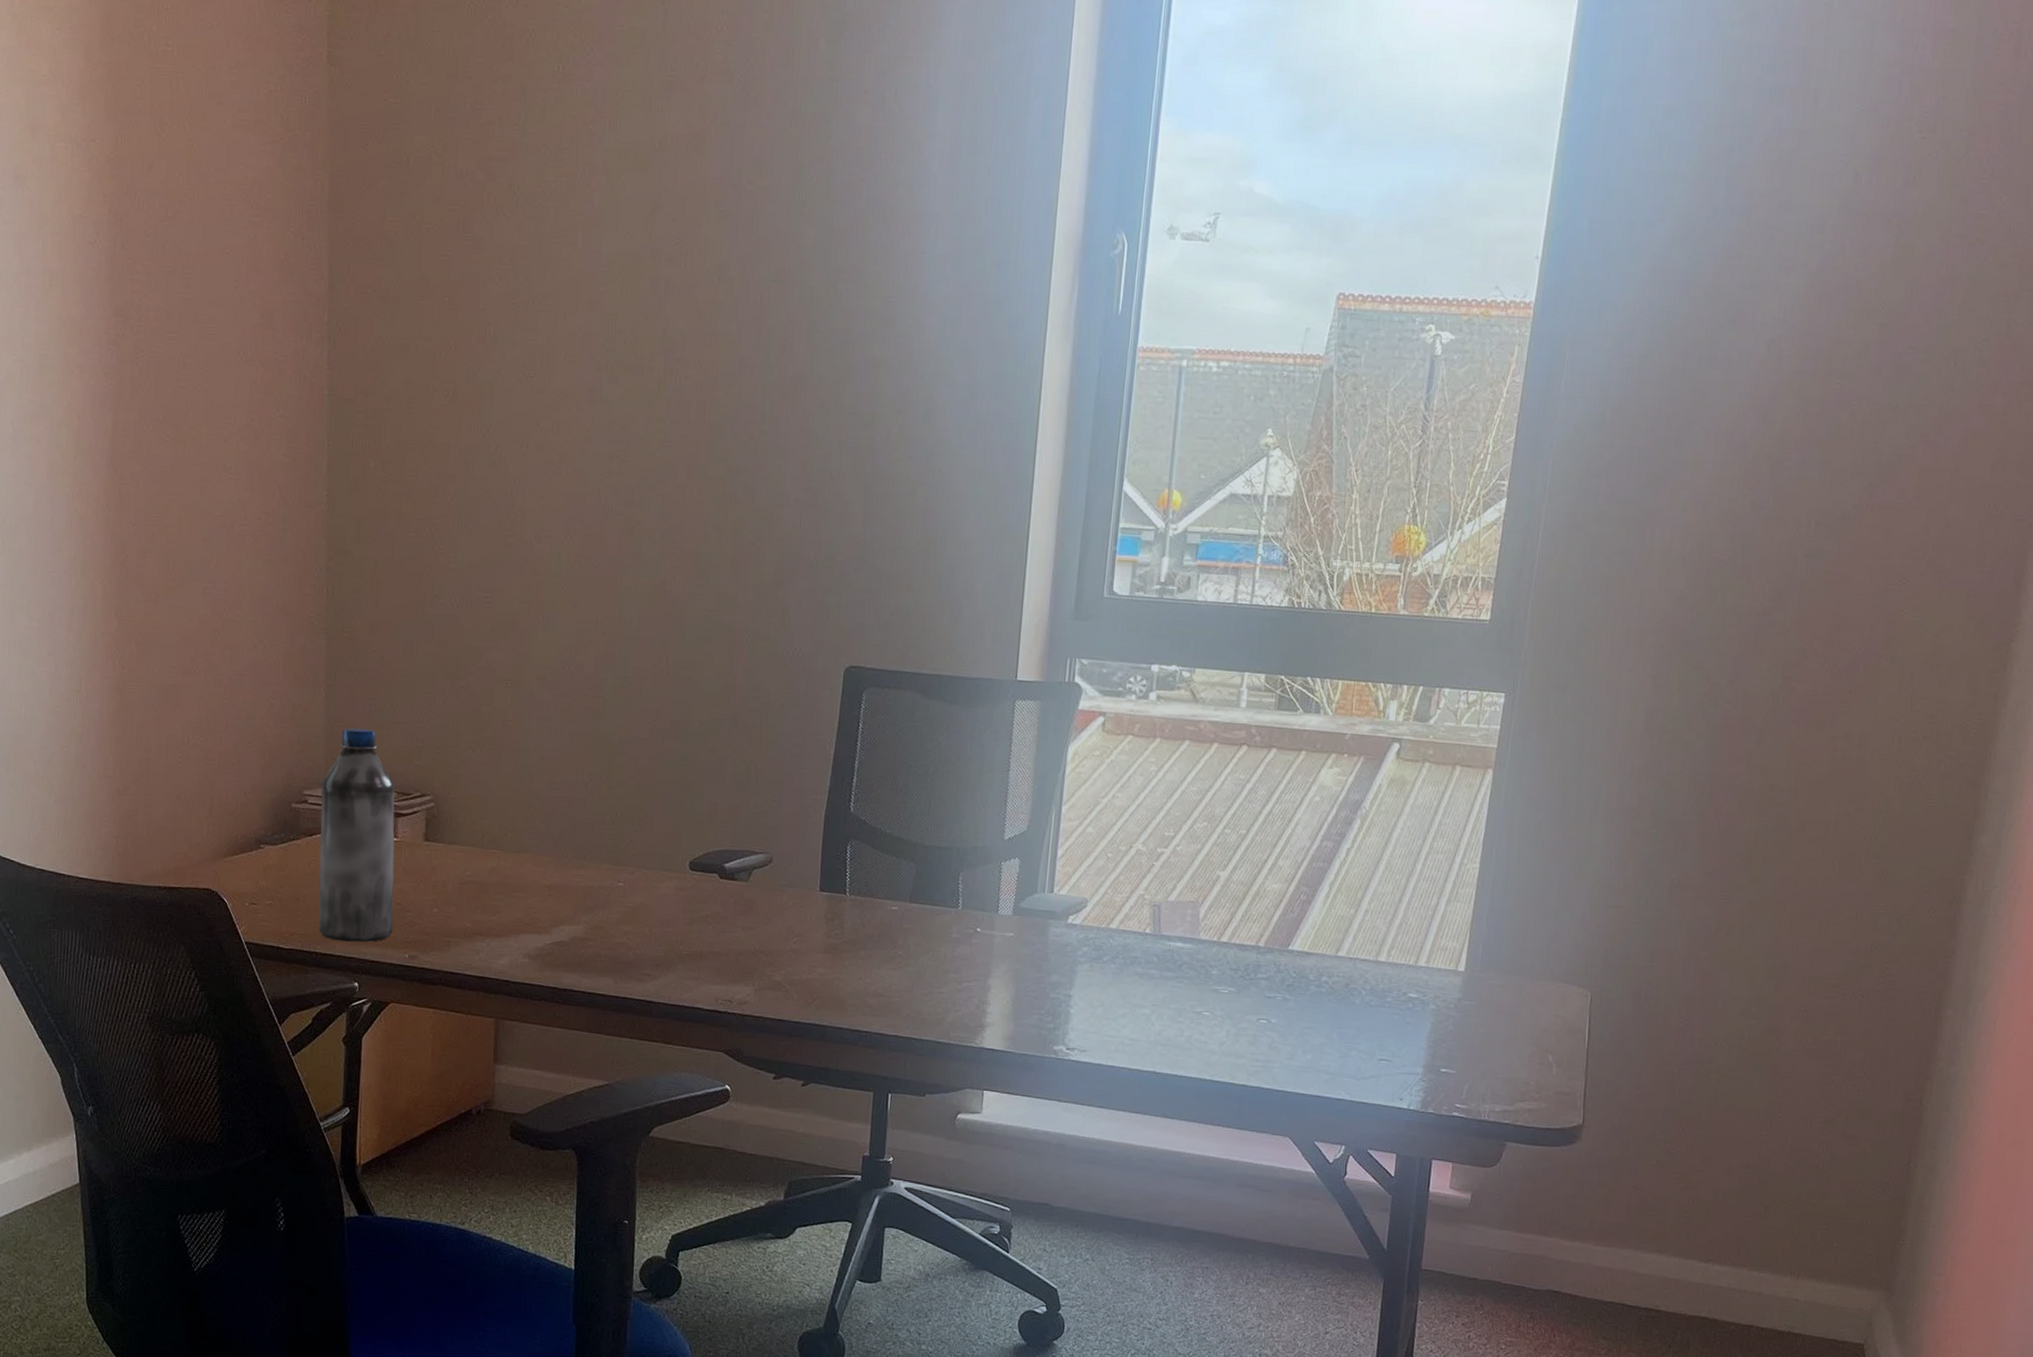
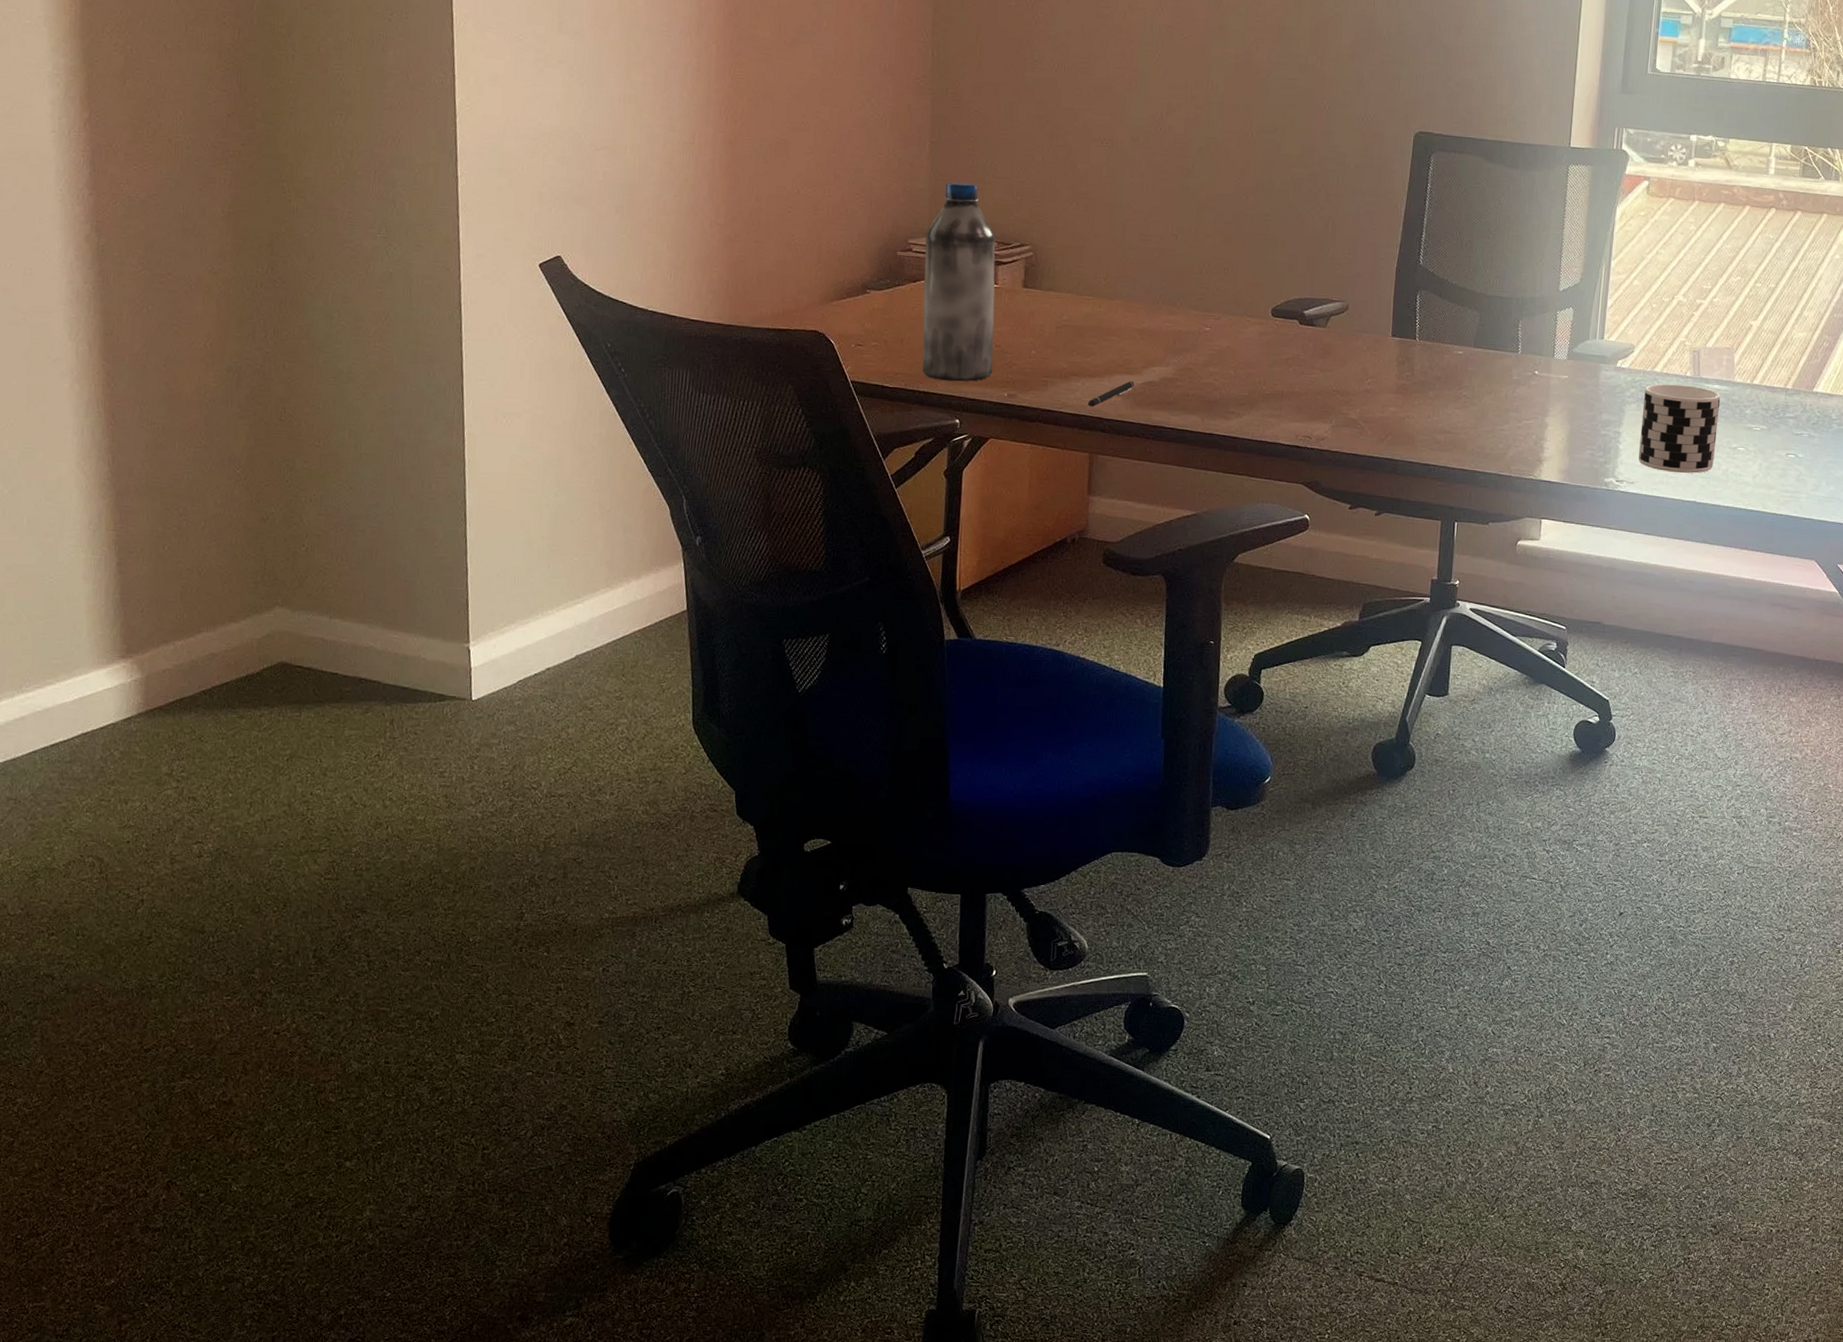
pen: none [493,940,542,969] -> present [1087,380,1134,407]
cup: none [1091,941,1184,1041] -> present [1638,384,1721,473]

